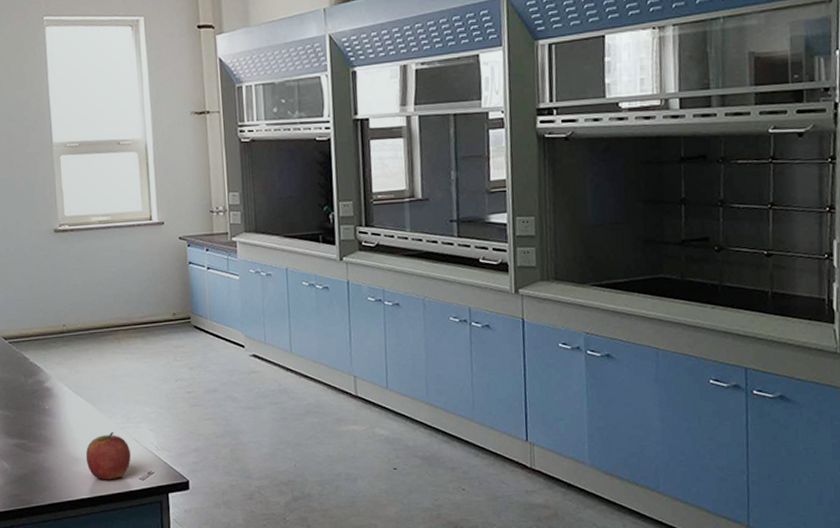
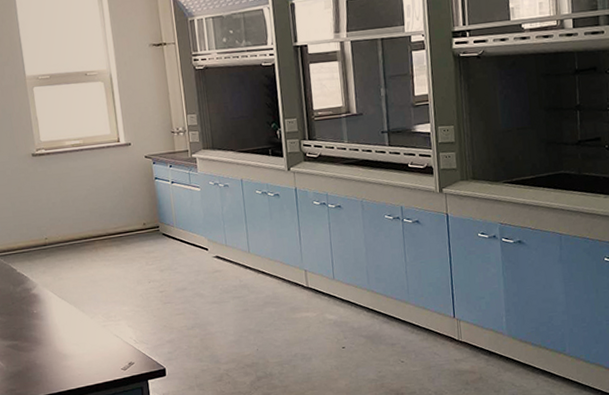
apple: present [85,432,131,480] -> none [72,330,113,372]

